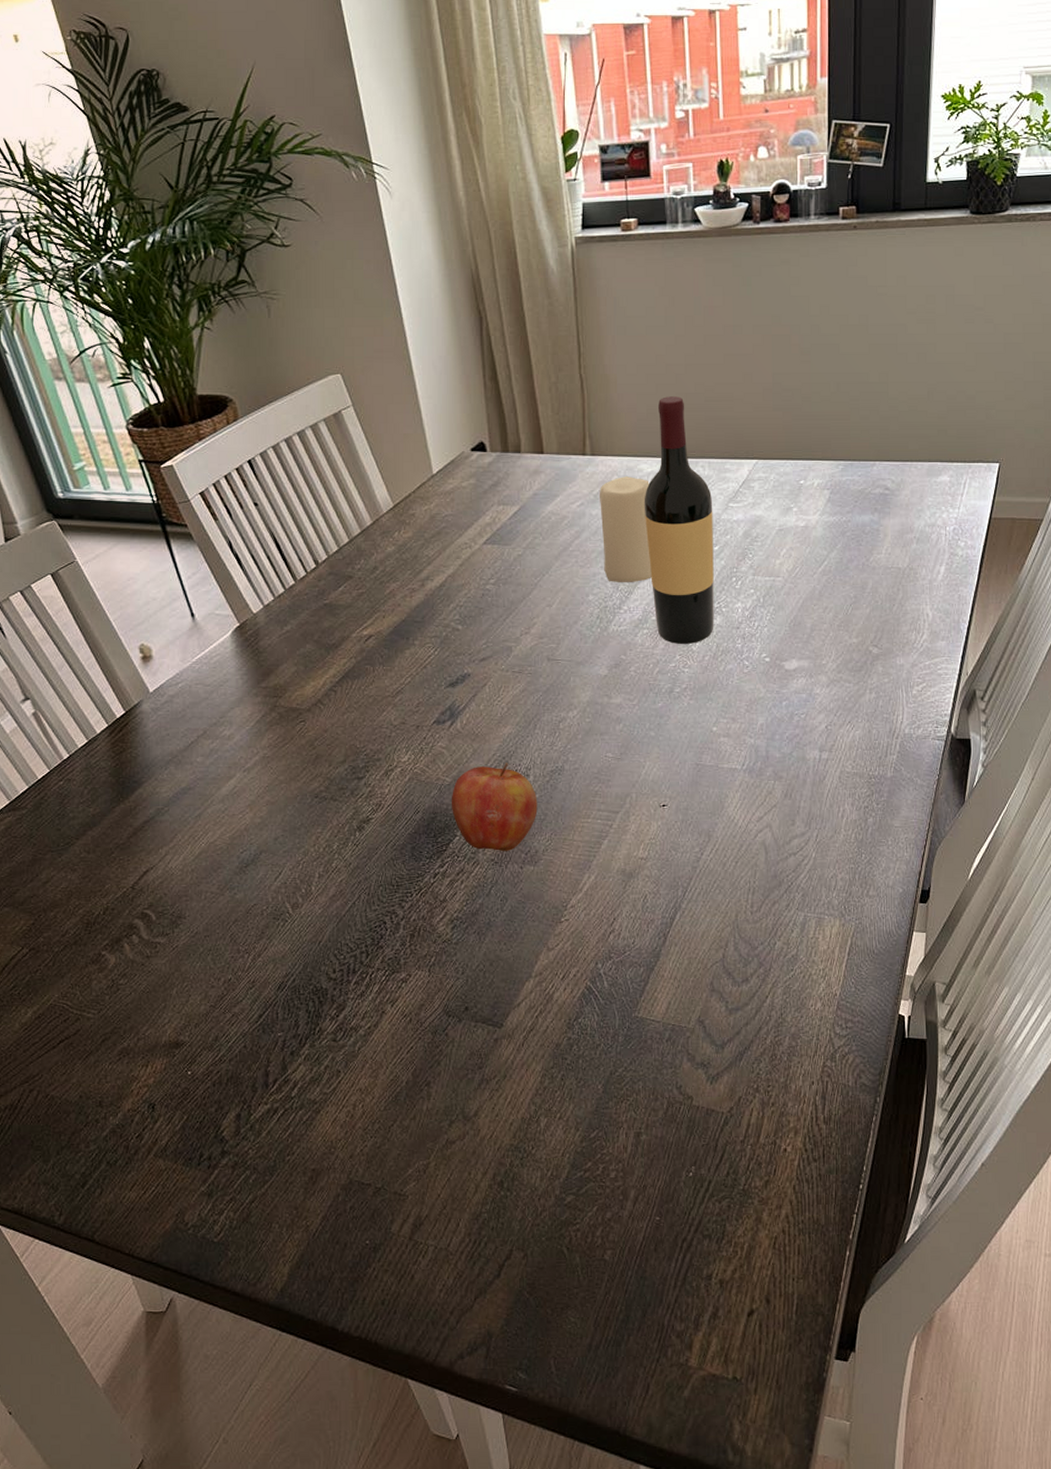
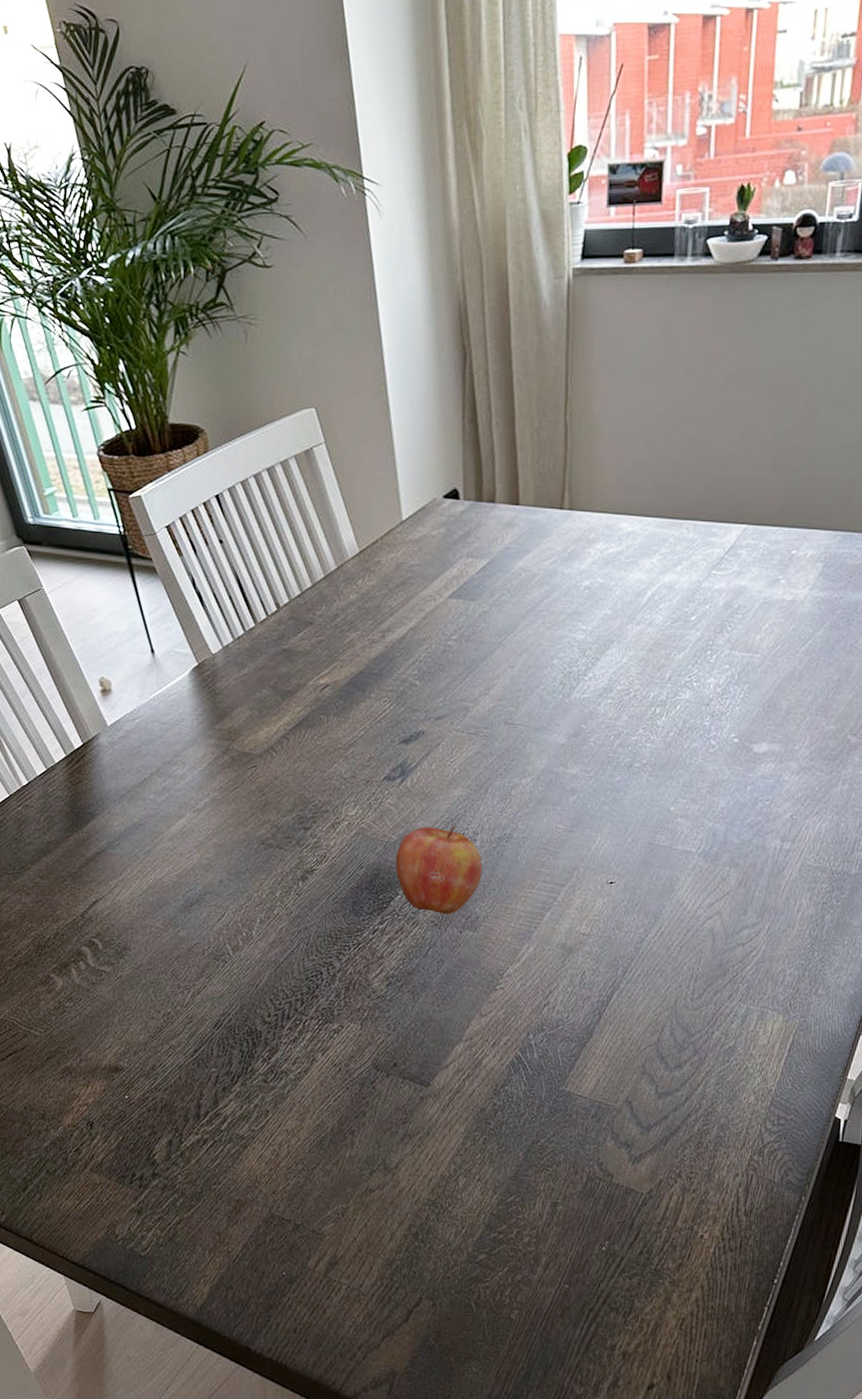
candle: present [600,477,652,582] -> none [572,535,629,649]
wine bottle: present [644,396,714,644] -> none [619,450,695,718]

